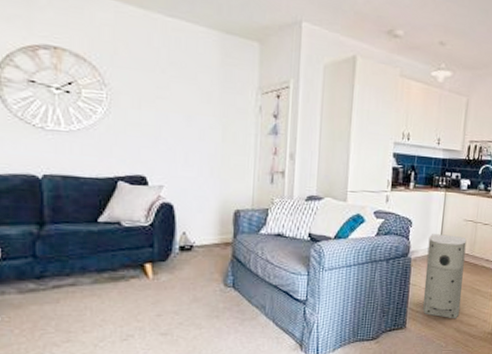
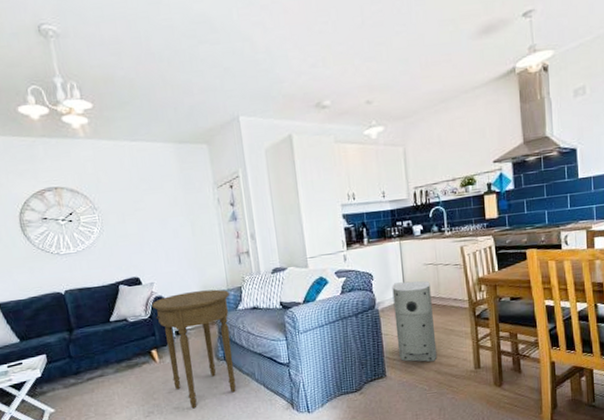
side table: none [156,204,253,337] -> present [152,289,237,409]

